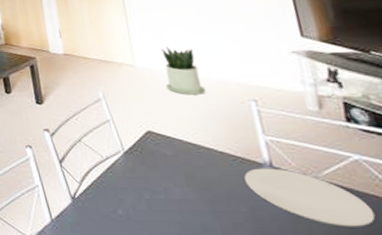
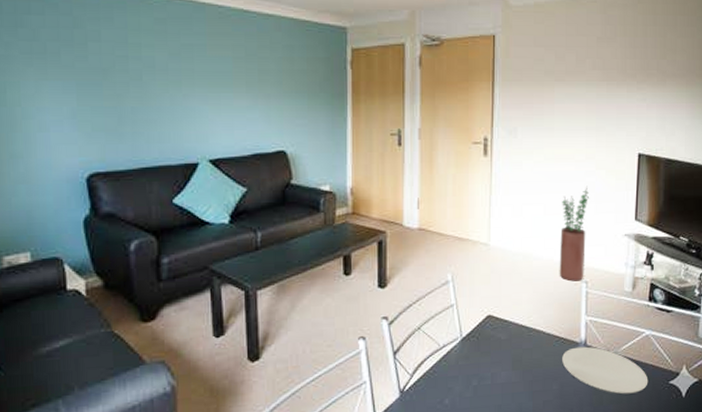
planter: present [161,47,206,95] -> none [513,225,549,277]
vase: none [205,7,251,100] -> present [559,186,589,282]

